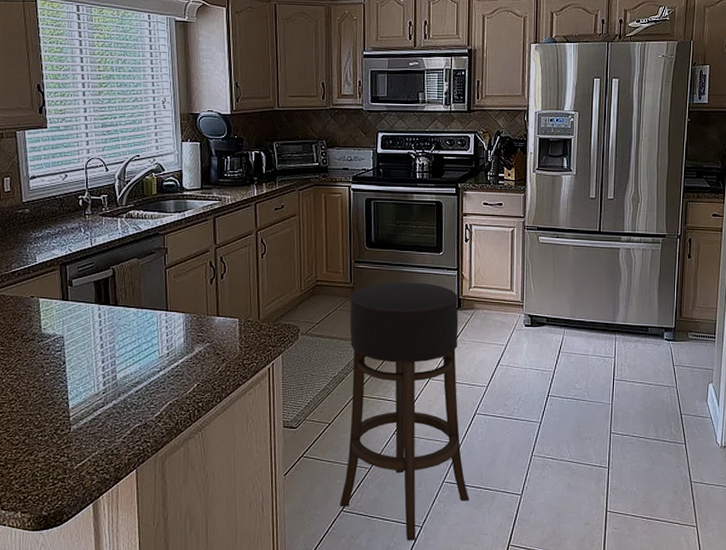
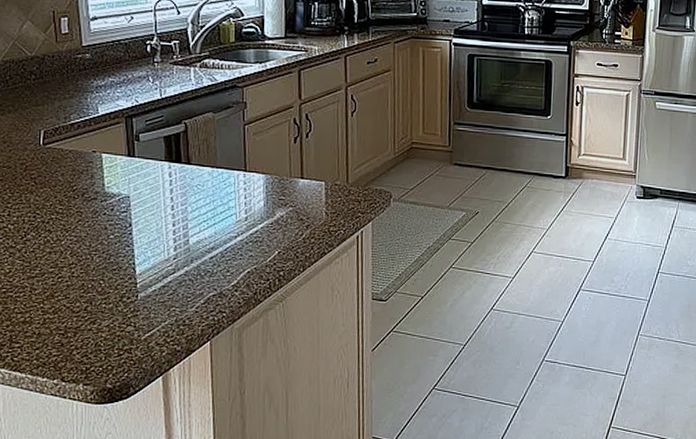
bar stool: present [340,282,469,541] -> none [431,146,570,421]

